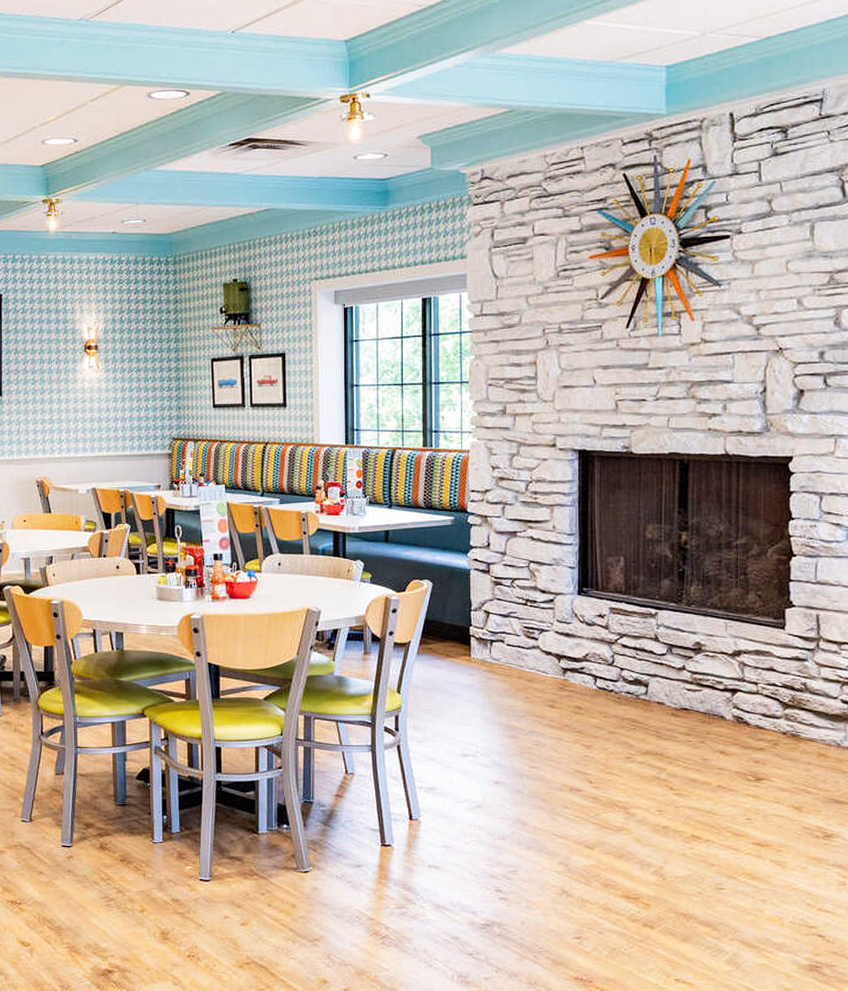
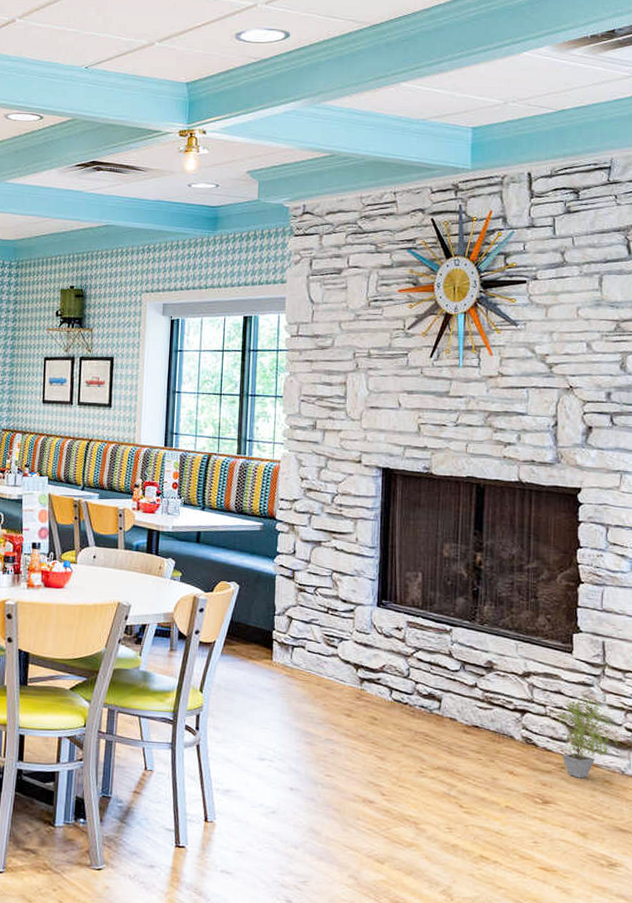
potted plant: none [765,668,836,754] -> present [553,693,620,779]

